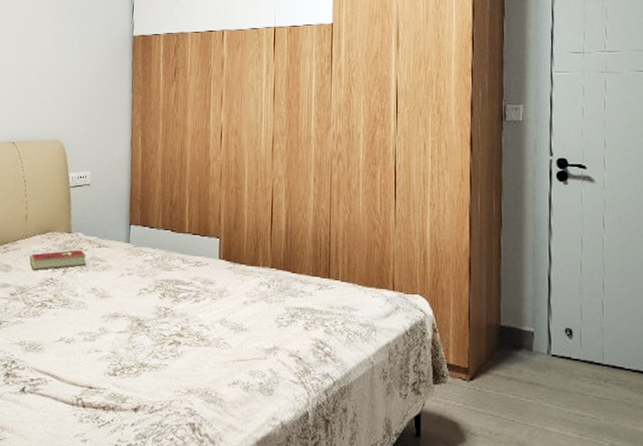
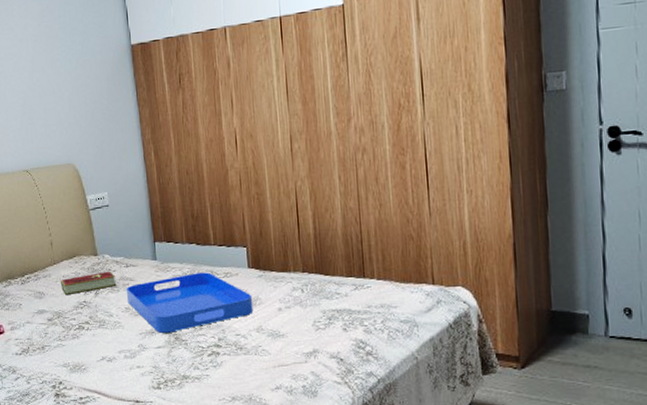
serving tray: none [94,259,220,318] -> present [126,272,253,333]

